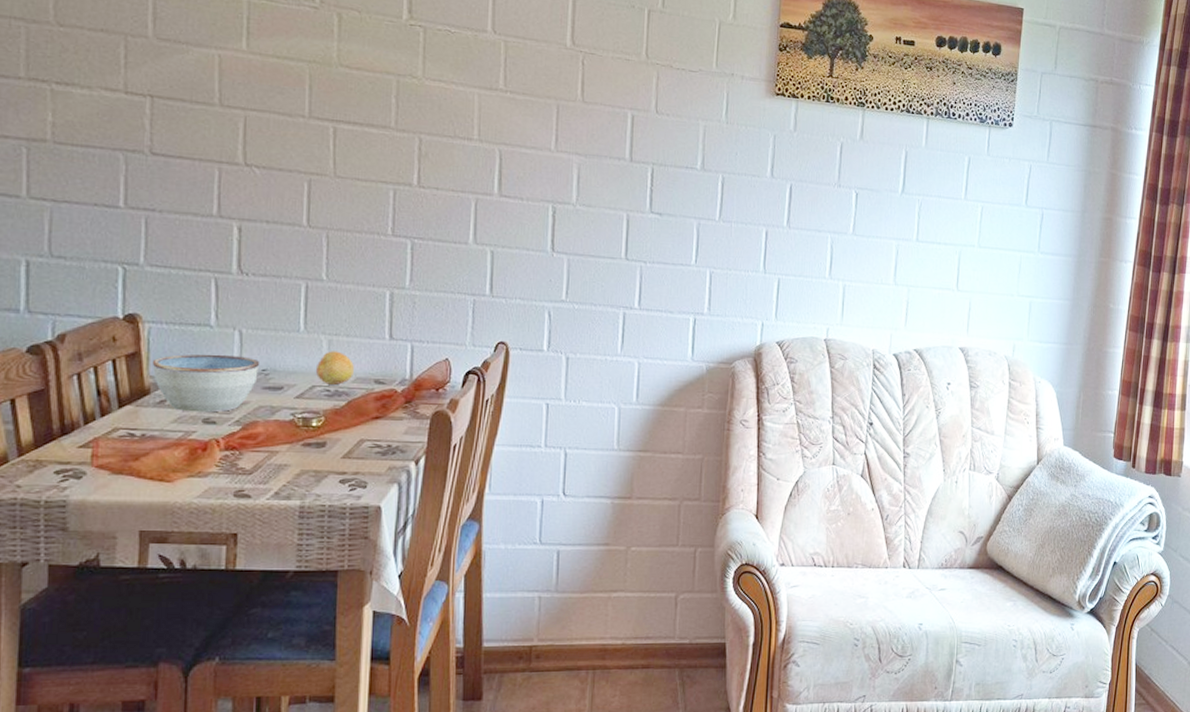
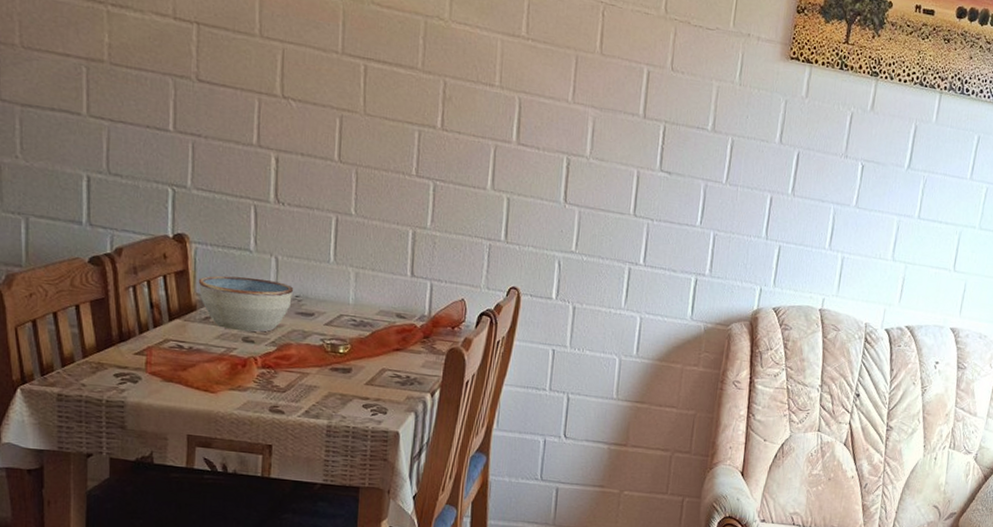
fruit: present [315,351,355,385] -> none [343,283,379,316]

